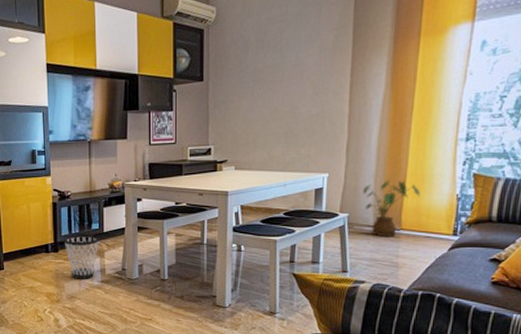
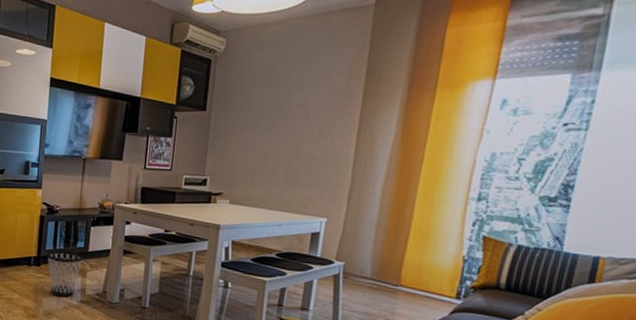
house plant: present [362,180,420,237] -> none [361,232,424,293]

